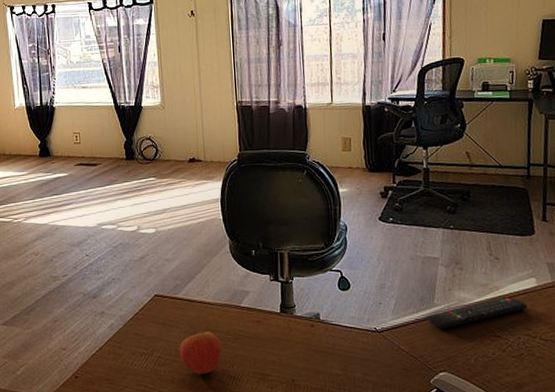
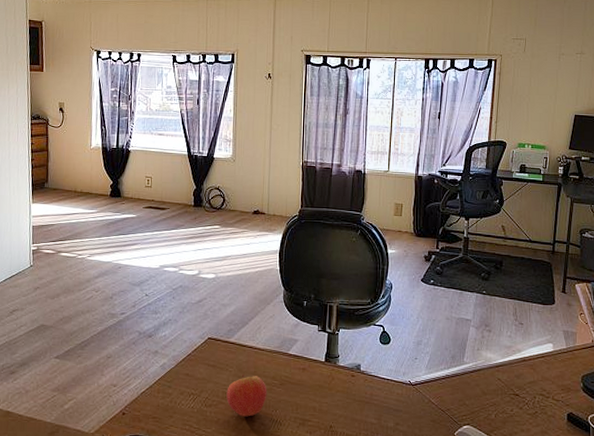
remote control: present [427,297,527,329] -> none [456,359,544,385]

